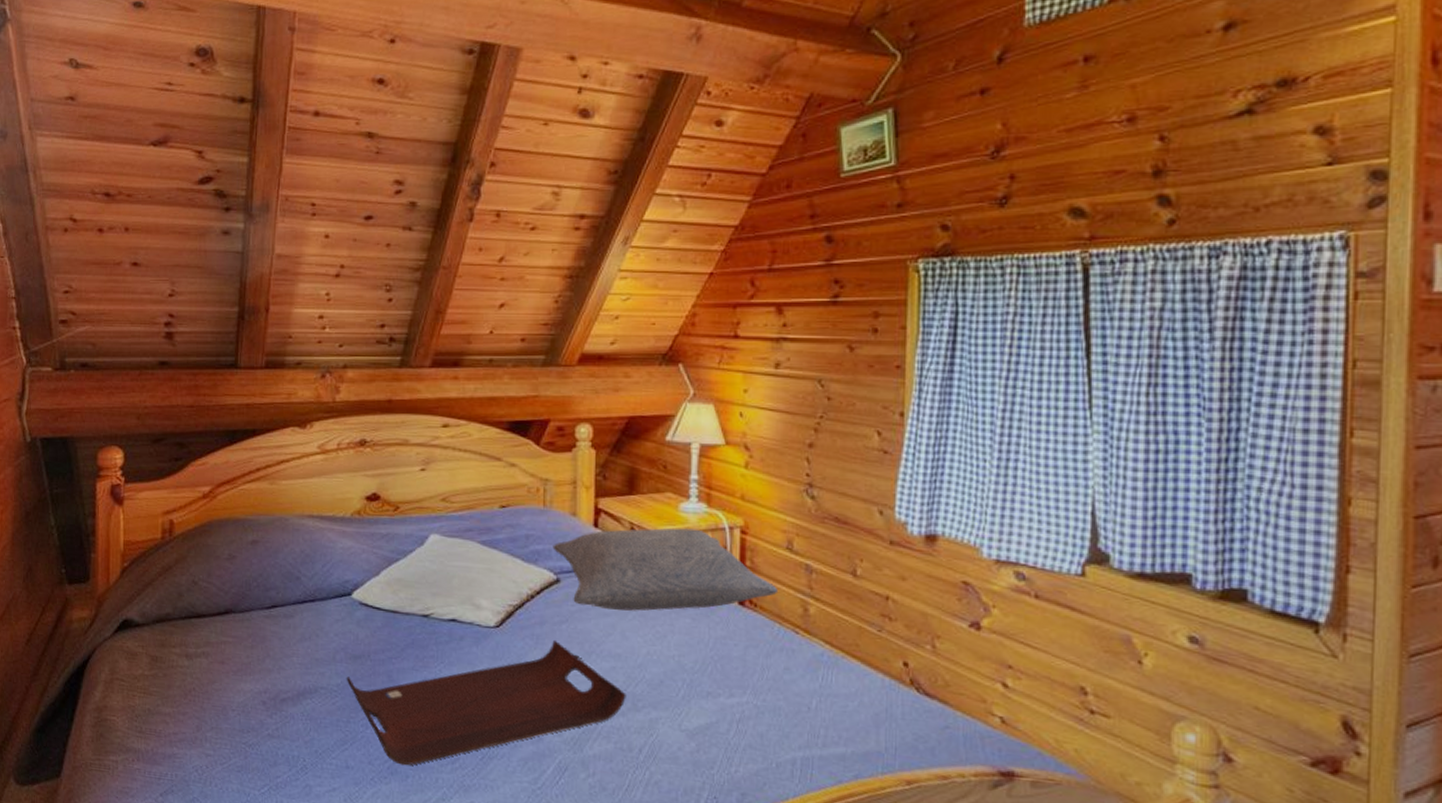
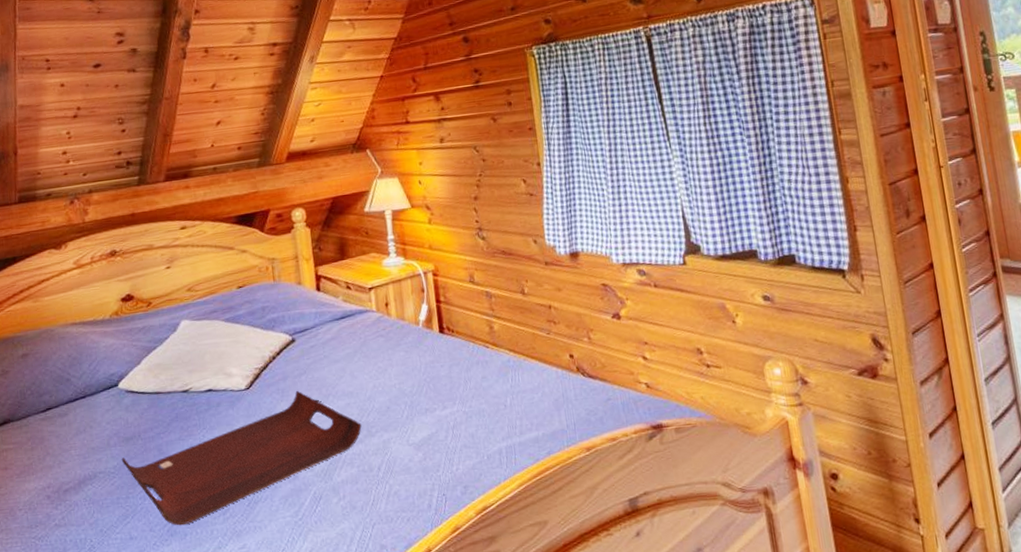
pillow: present [552,528,779,611] -> none [285,278,469,357]

